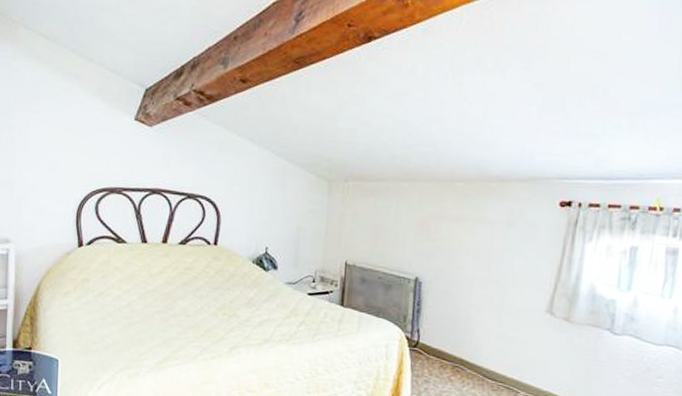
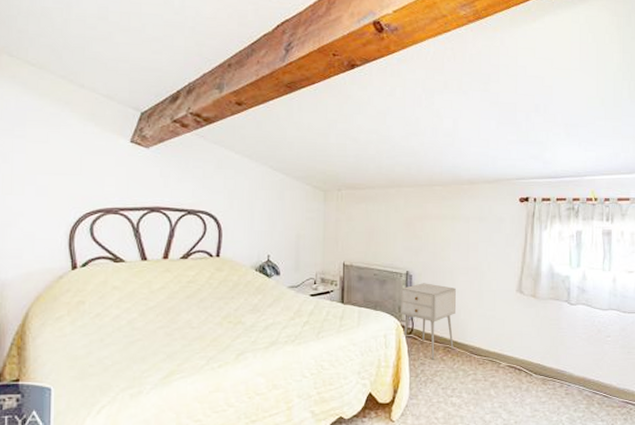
nightstand: none [406,292,472,379] -> present [401,283,456,360]

